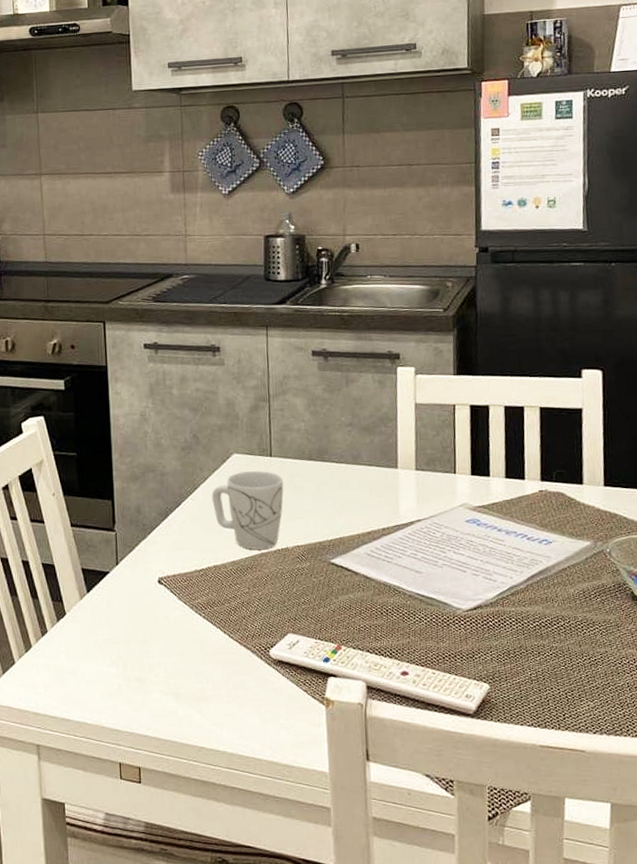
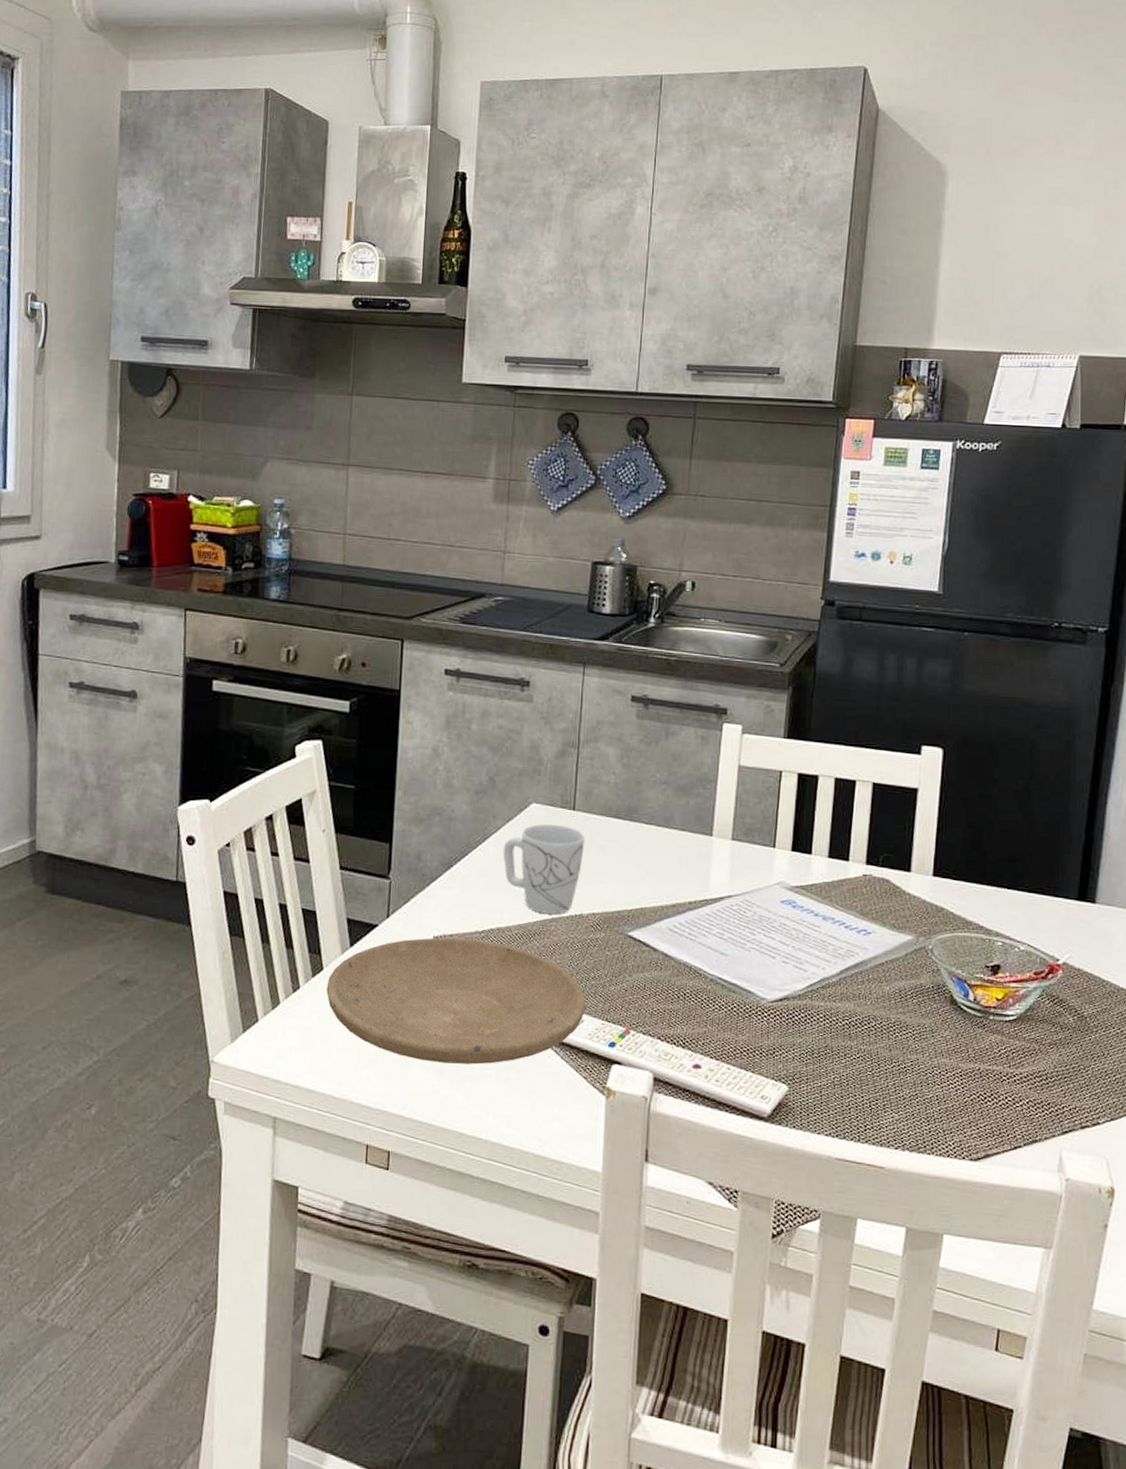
plate: none [70,577,300,687] -> present [326,937,586,1065]

